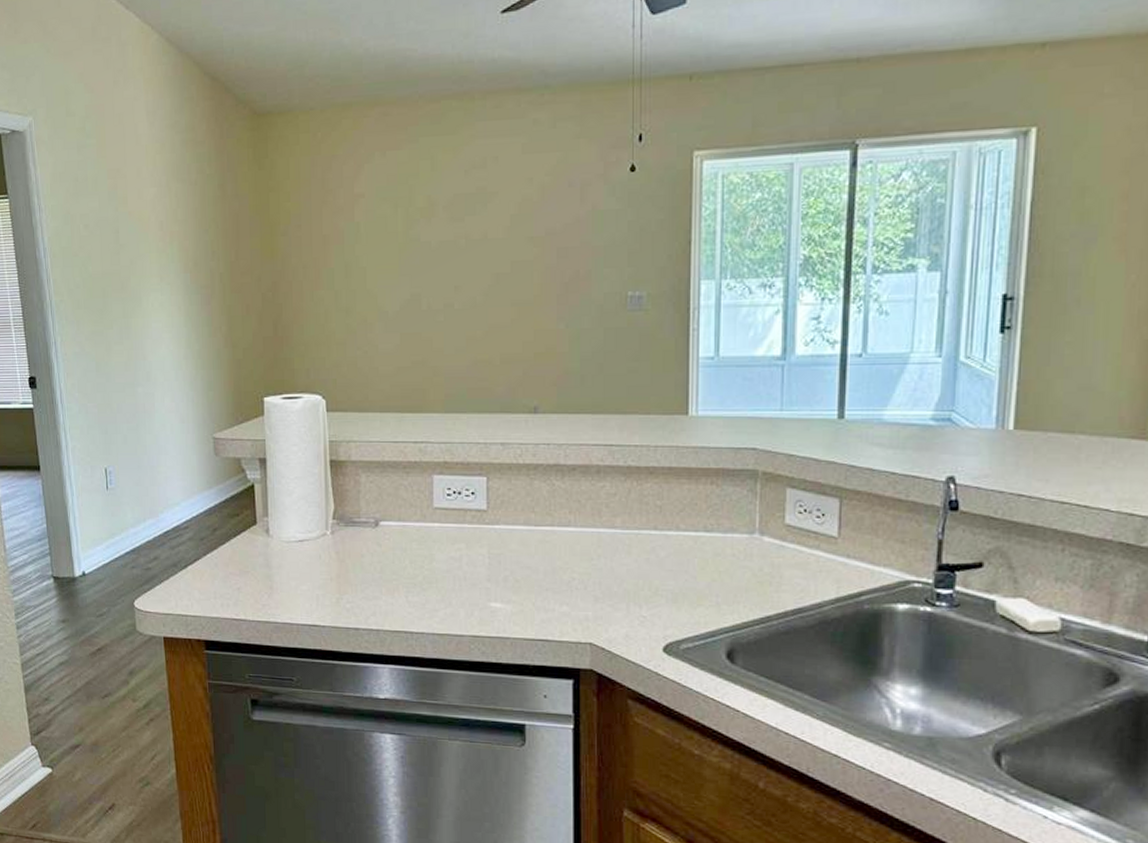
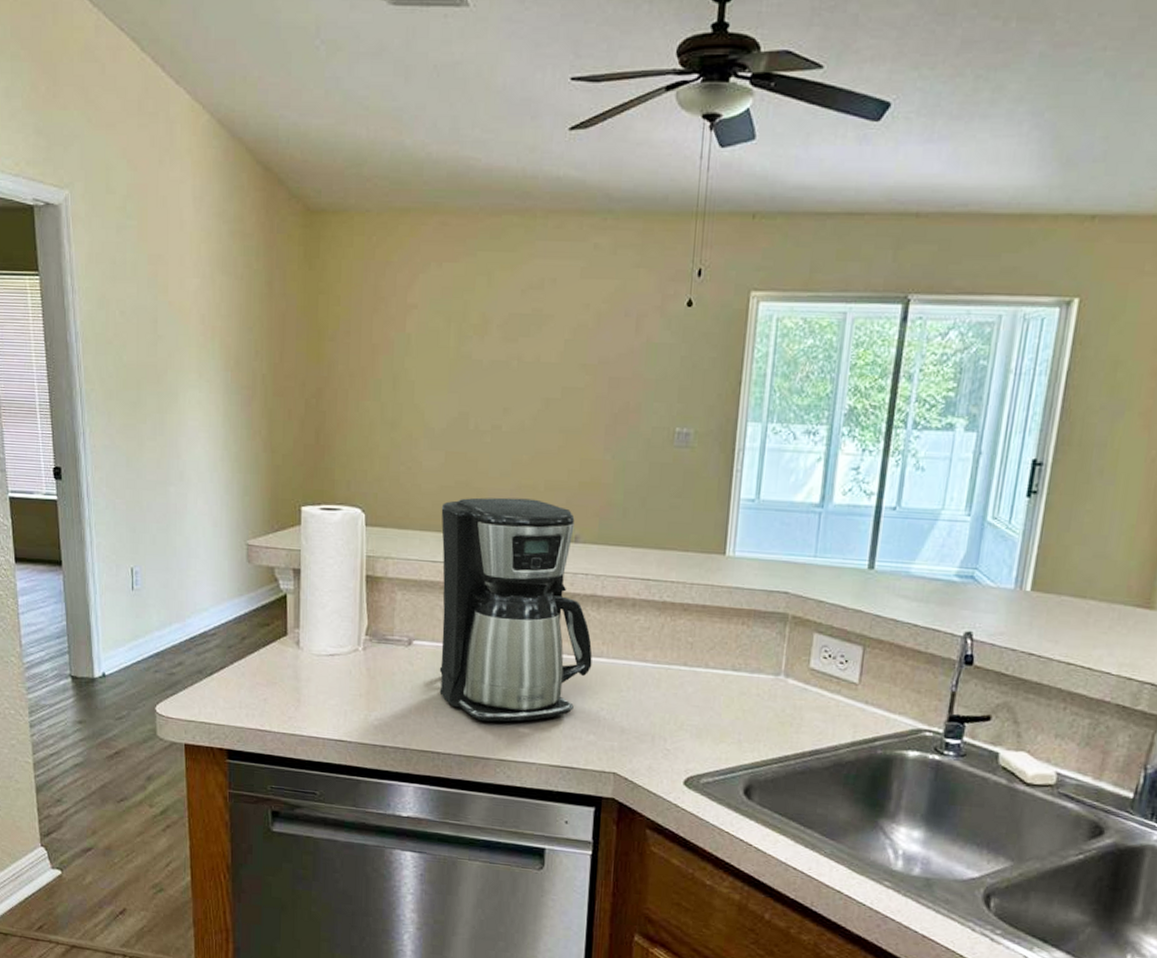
coffee maker: none [399,373,560,599] -> present [439,497,593,722]

